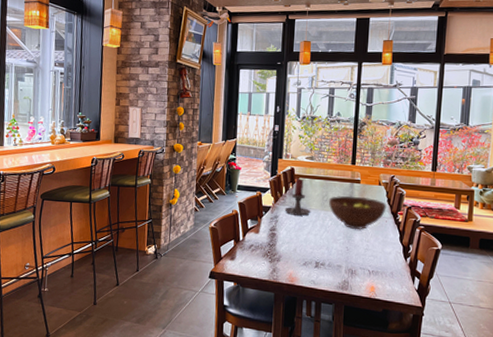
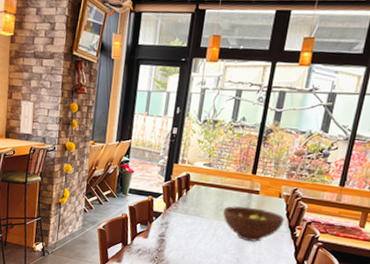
candle holder: present [284,178,311,216] -> none [176,185,204,224]

